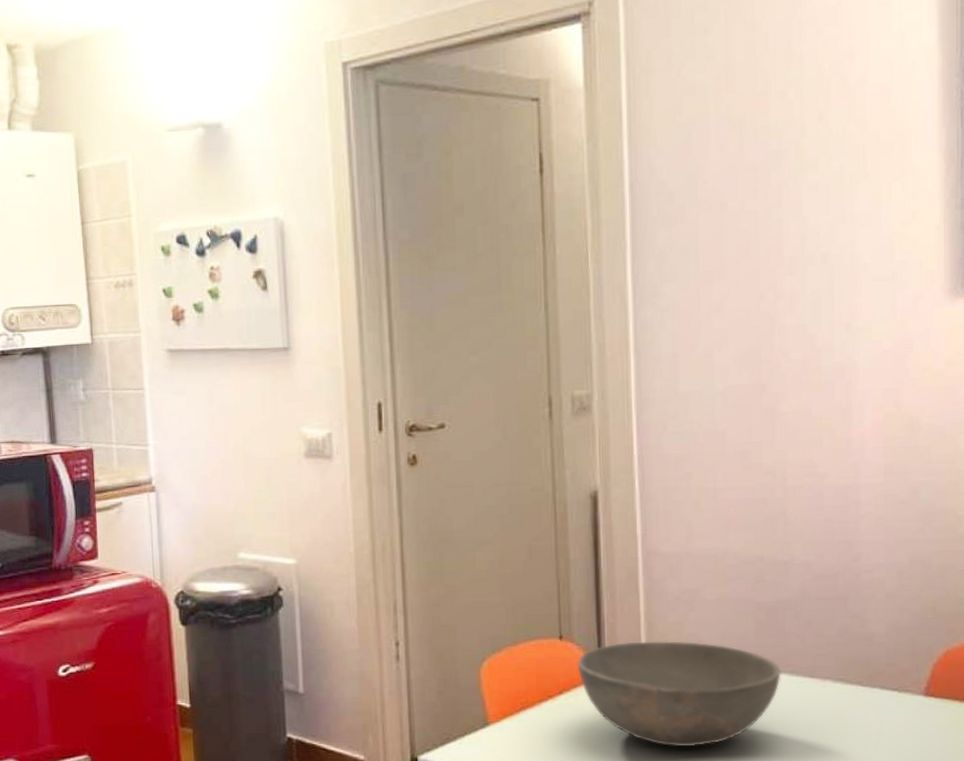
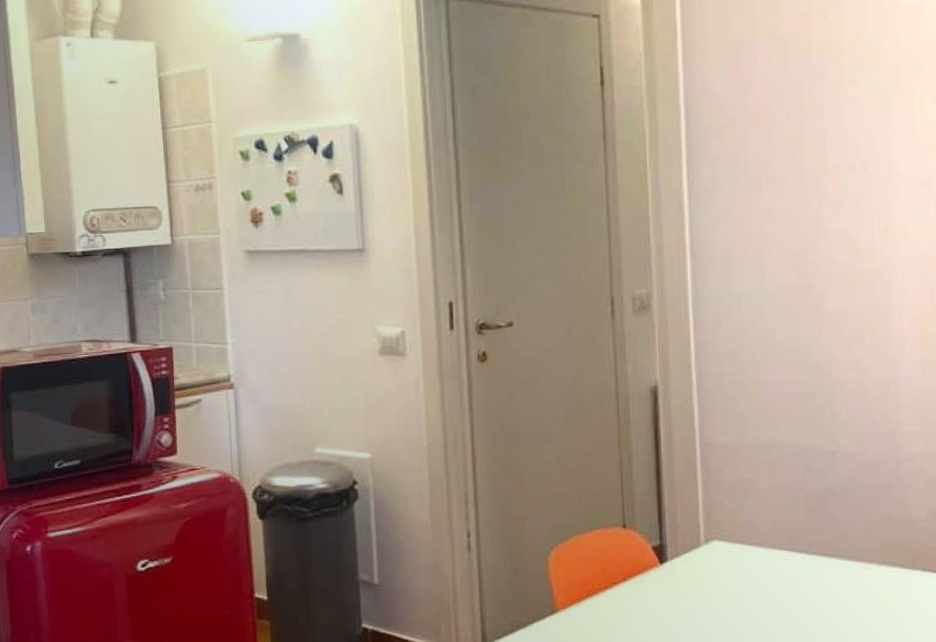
bowl: present [577,641,781,747] -> none [640,528,831,630]

